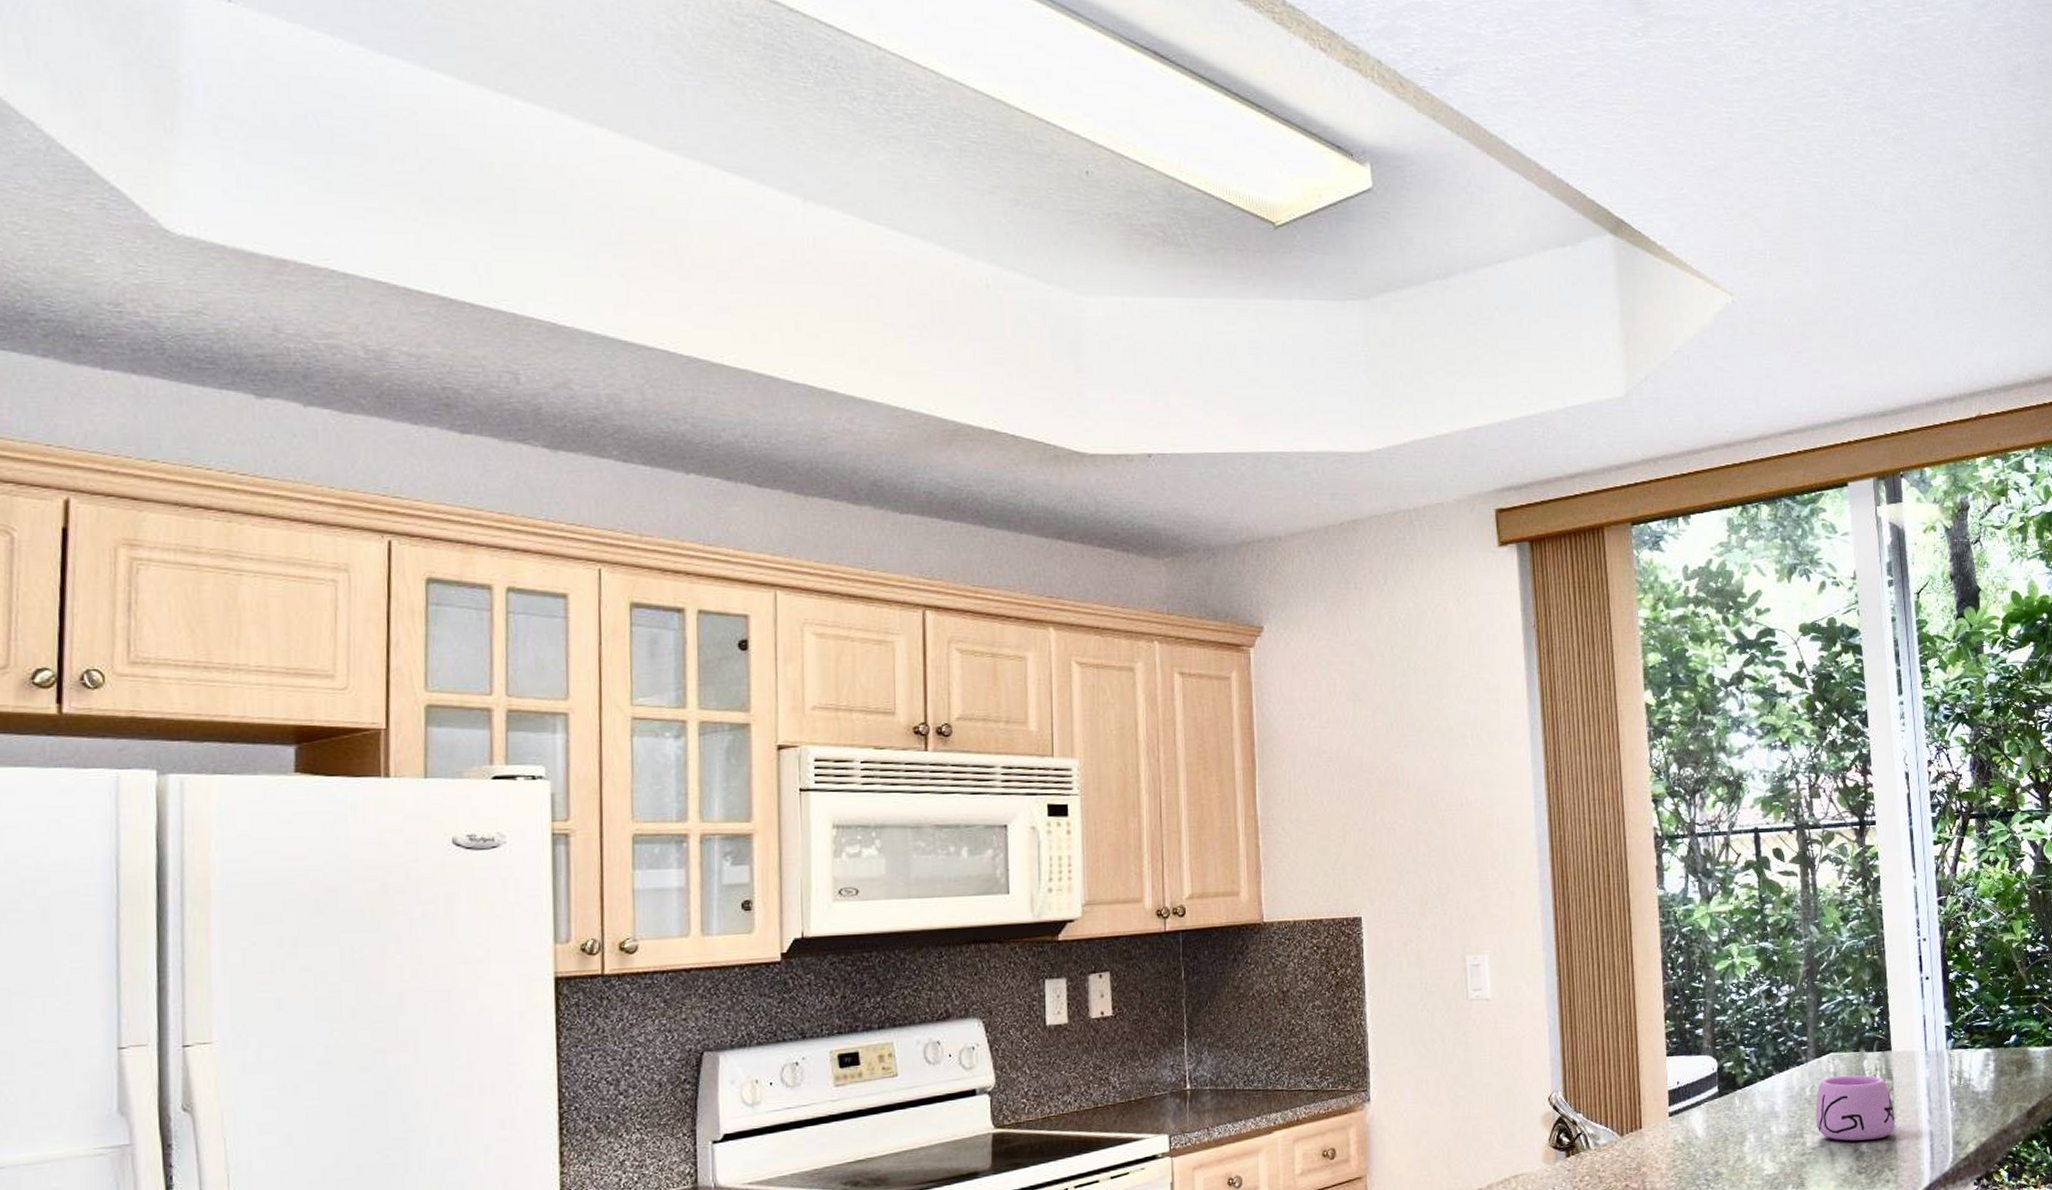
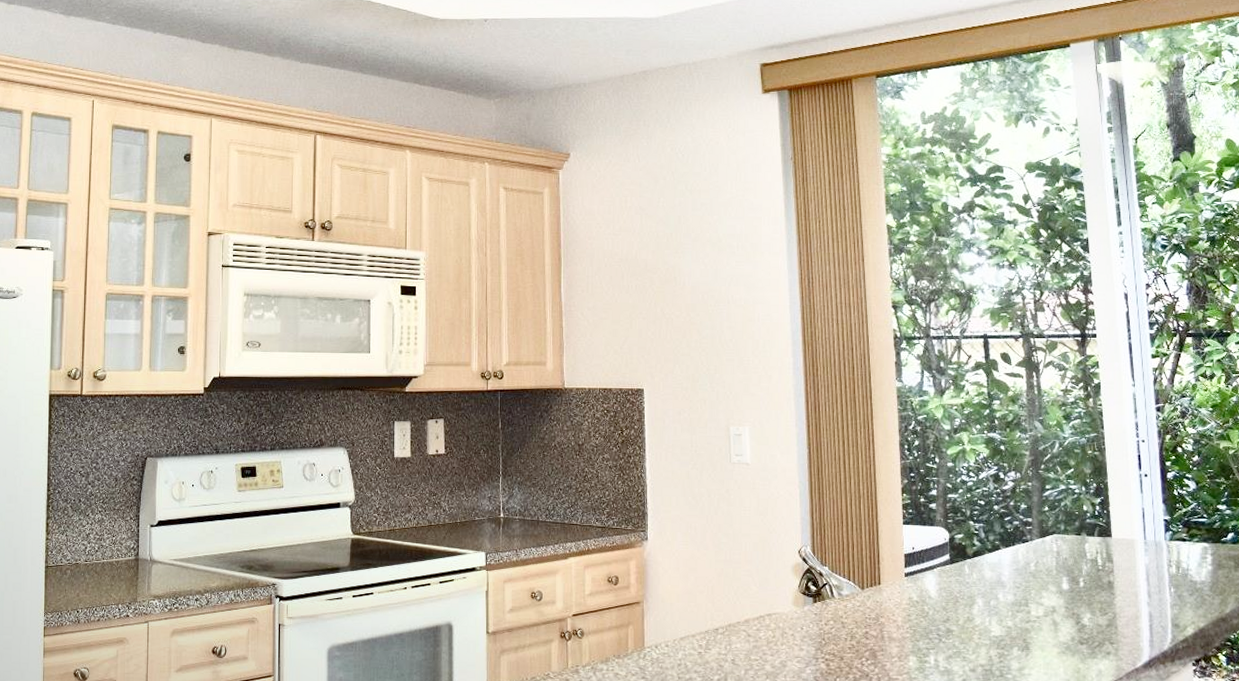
mug: present [1815,1075,1895,1141] -> none [1040,555,1115,615]

